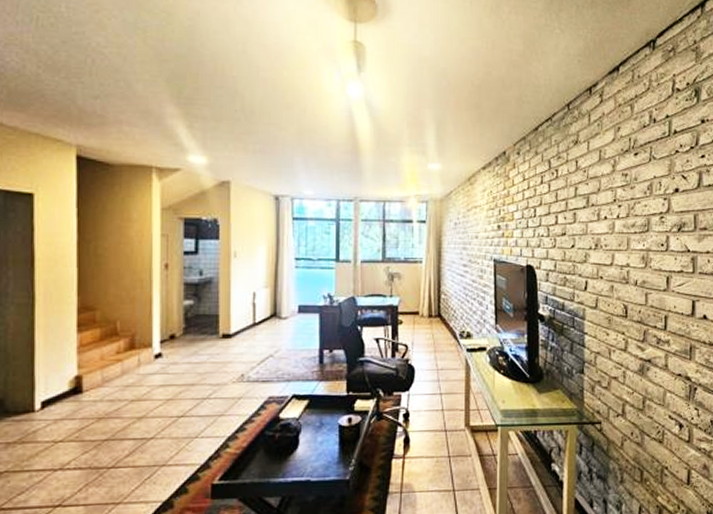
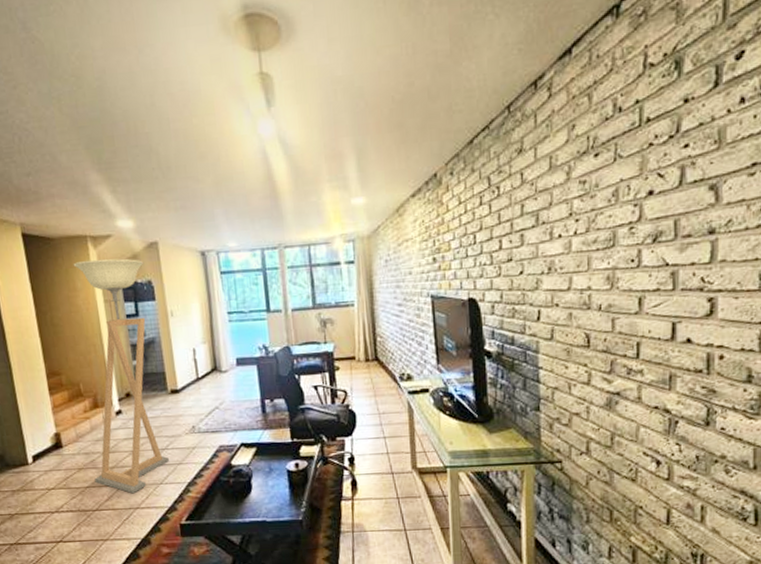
floor lamp: none [116,191,212,449] -> present [73,258,169,494]

